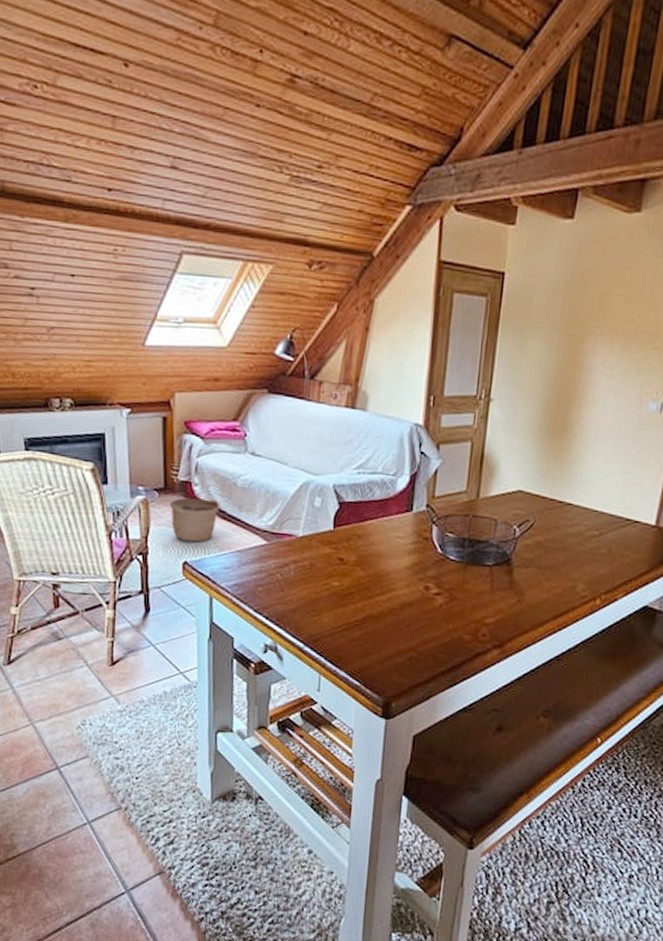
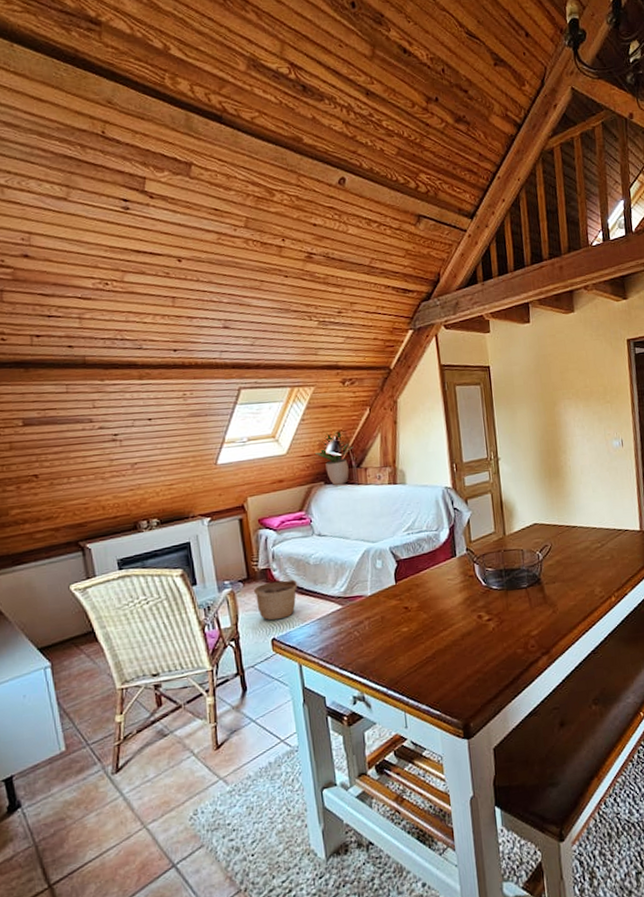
potted plant: none [261,328,309,398] -> present [314,431,353,486]

